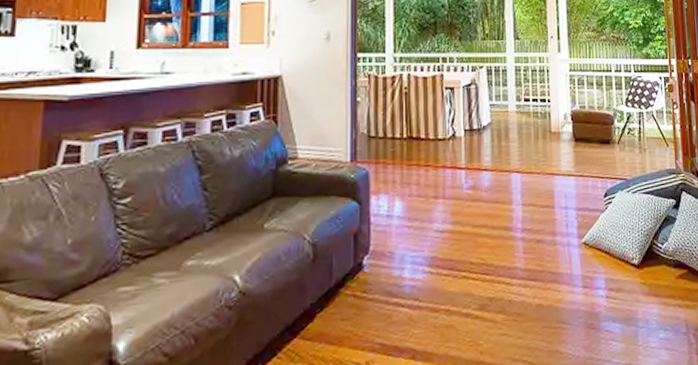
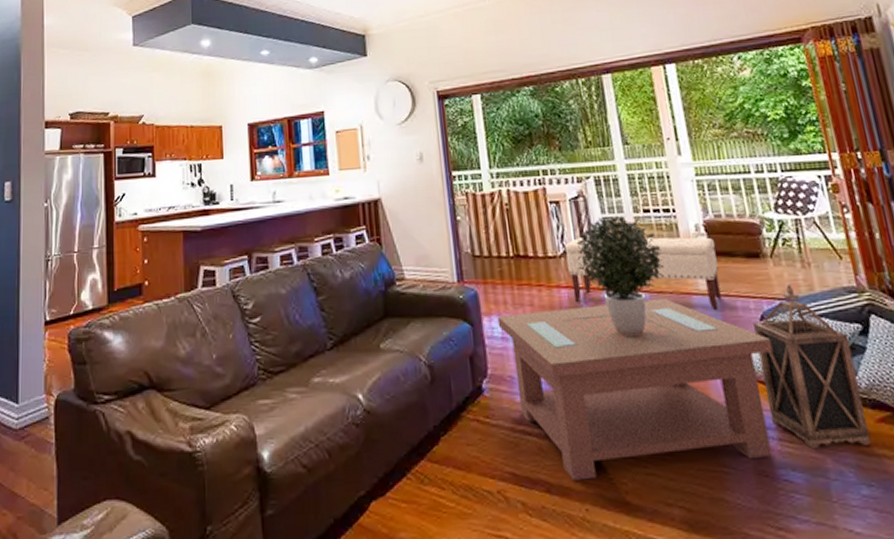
coffee table: none [385,177,611,346] -> present [497,298,773,481]
bench: none [453,122,579,189] -> present [564,236,722,311]
potted plant: none [462,104,536,213] -> present [576,216,664,338]
lantern: none [599,166,671,304] -> present [753,283,872,450]

